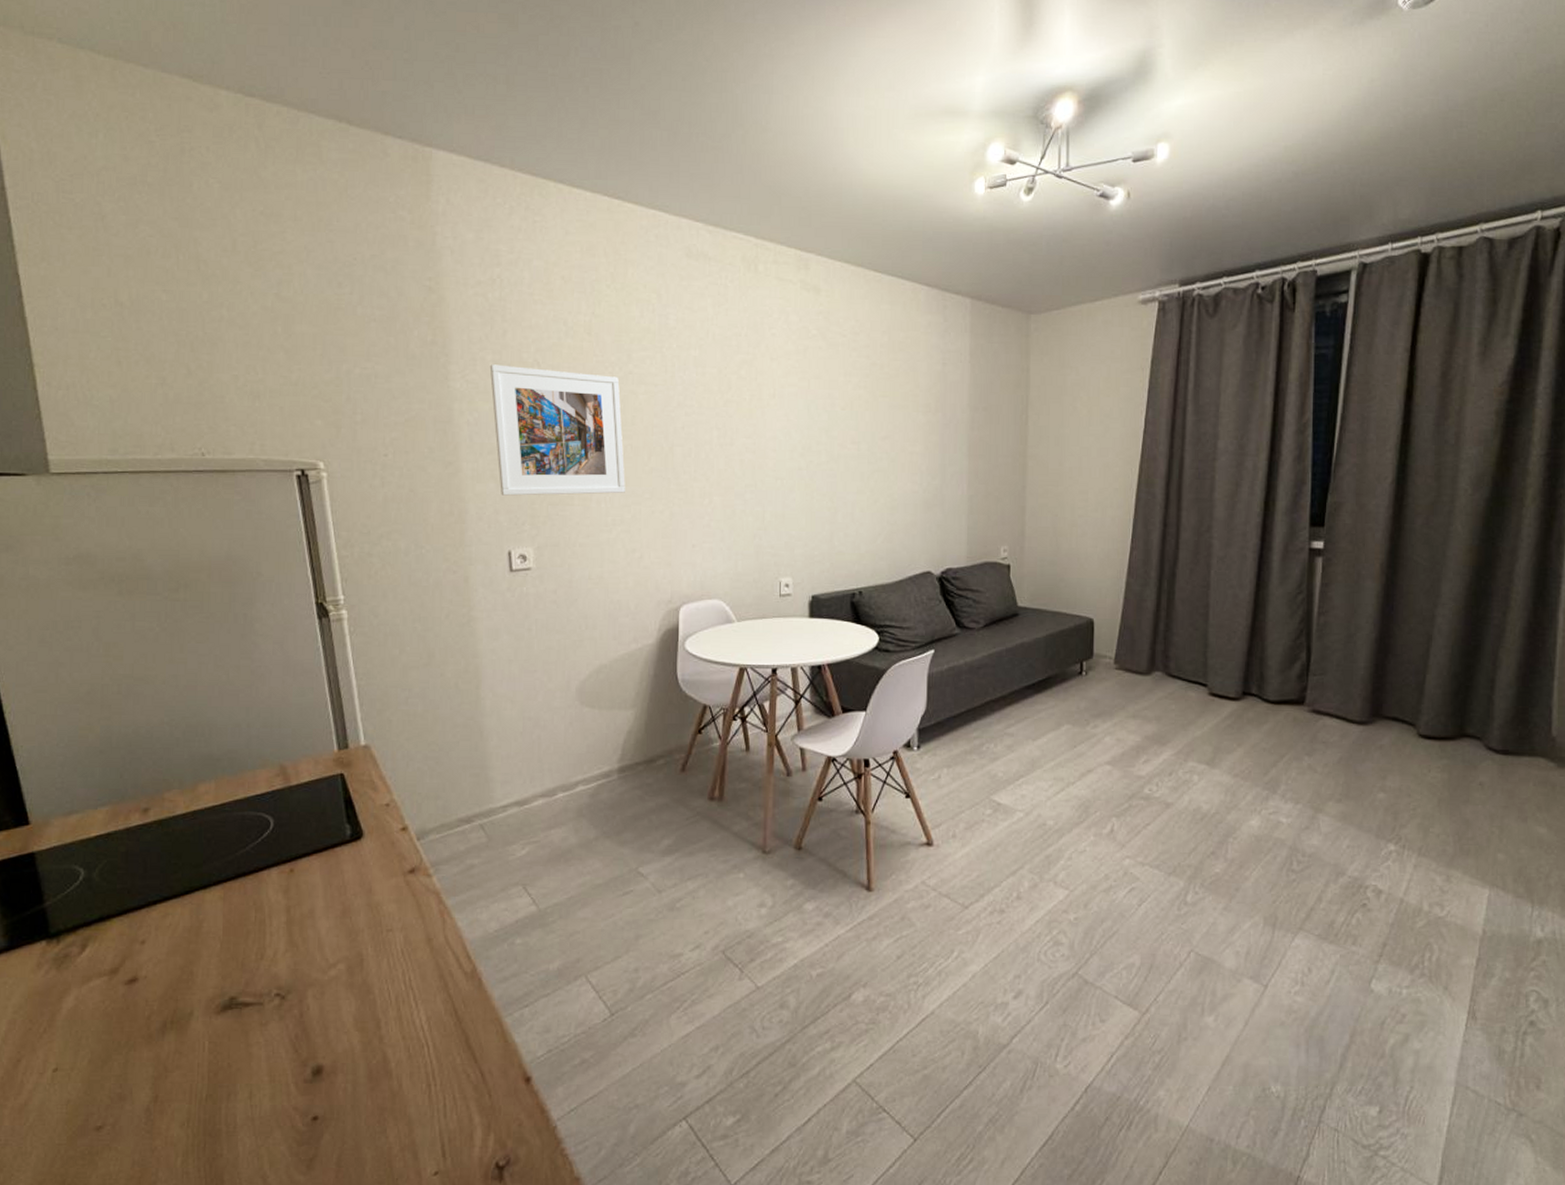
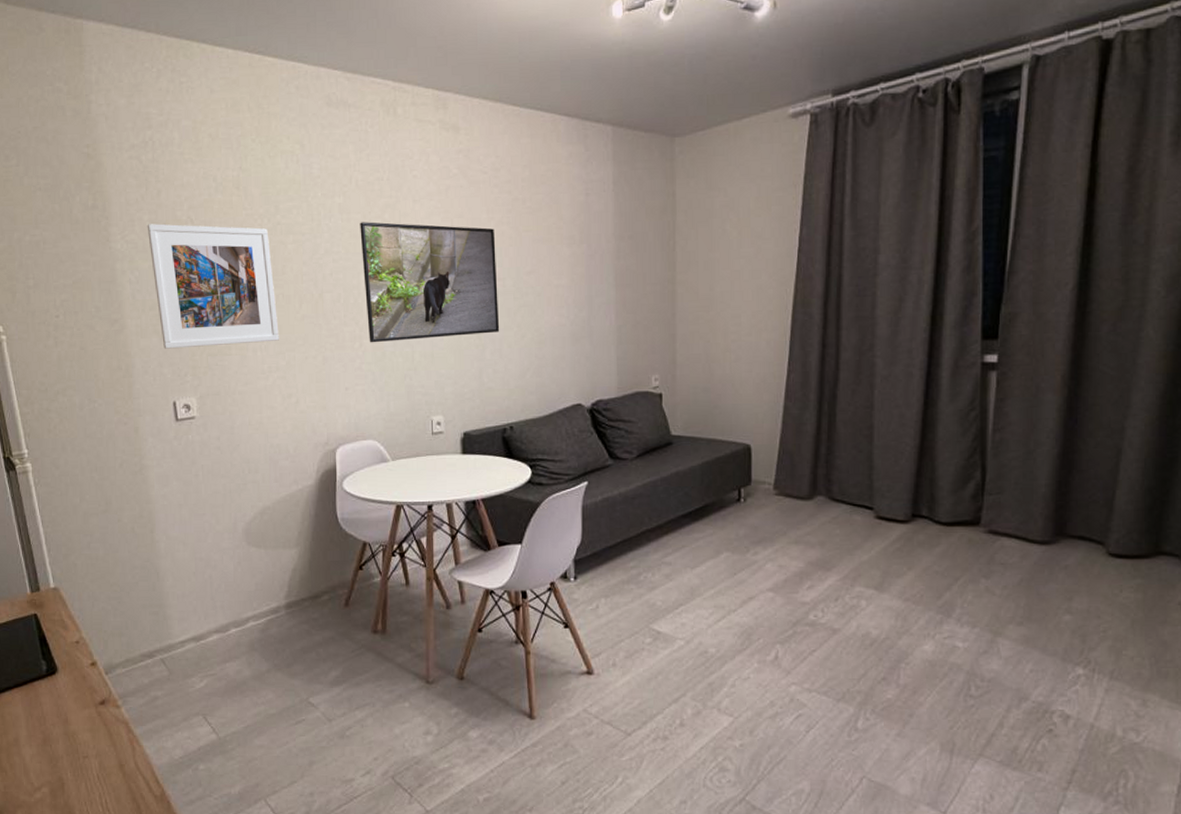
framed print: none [715,377,853,501] -> present [360,222,500,343]

